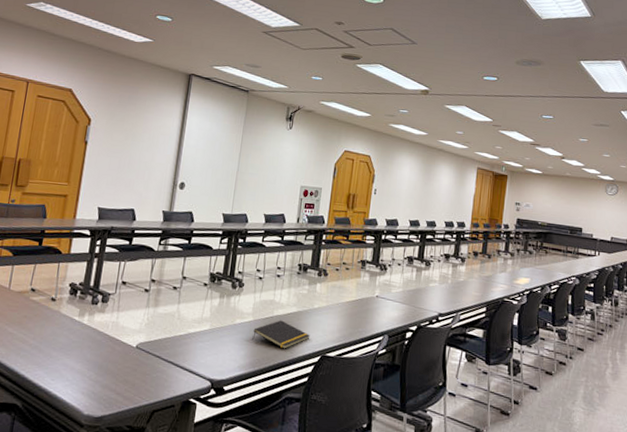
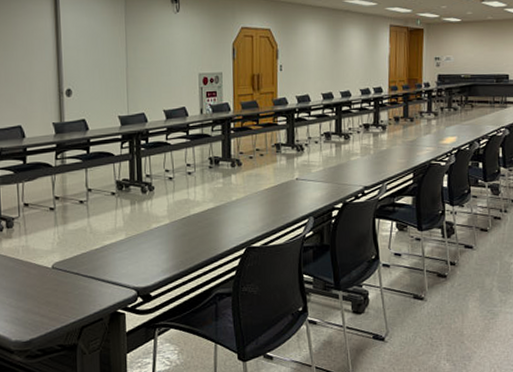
notepad: present [252,320,311,349] -> none [172,218,232,247]

